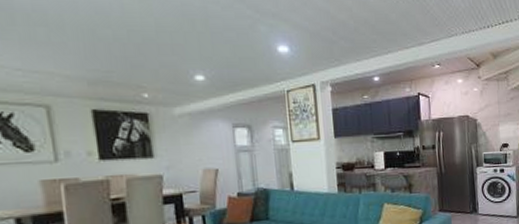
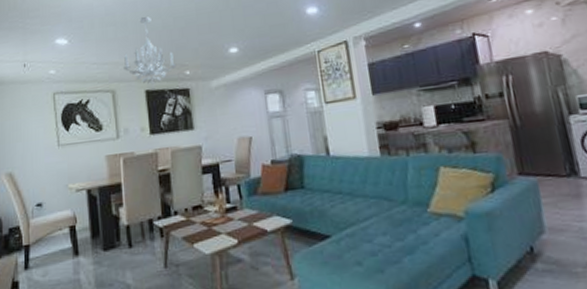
chandelier: none [61,21,132,104] -> present [123,16,177,85]

